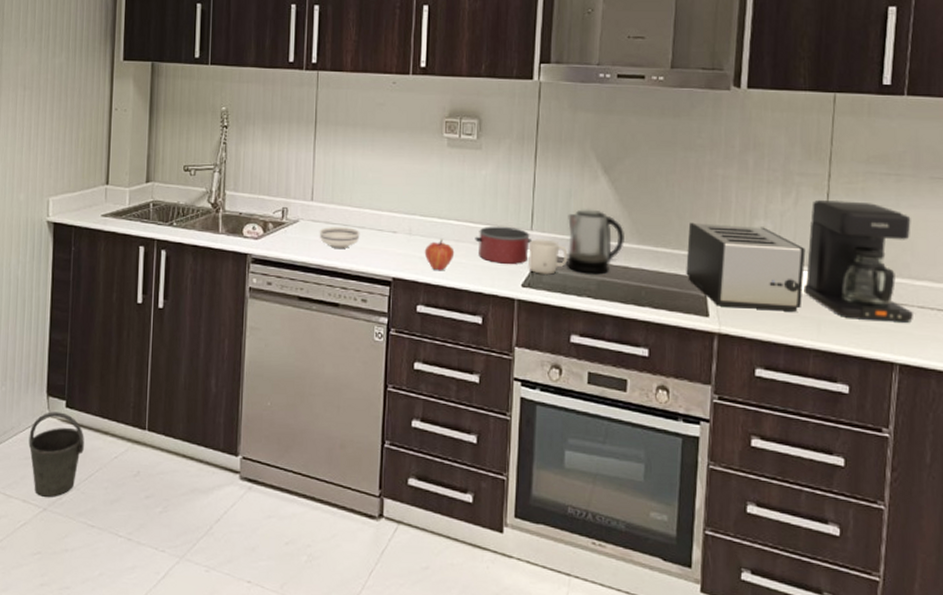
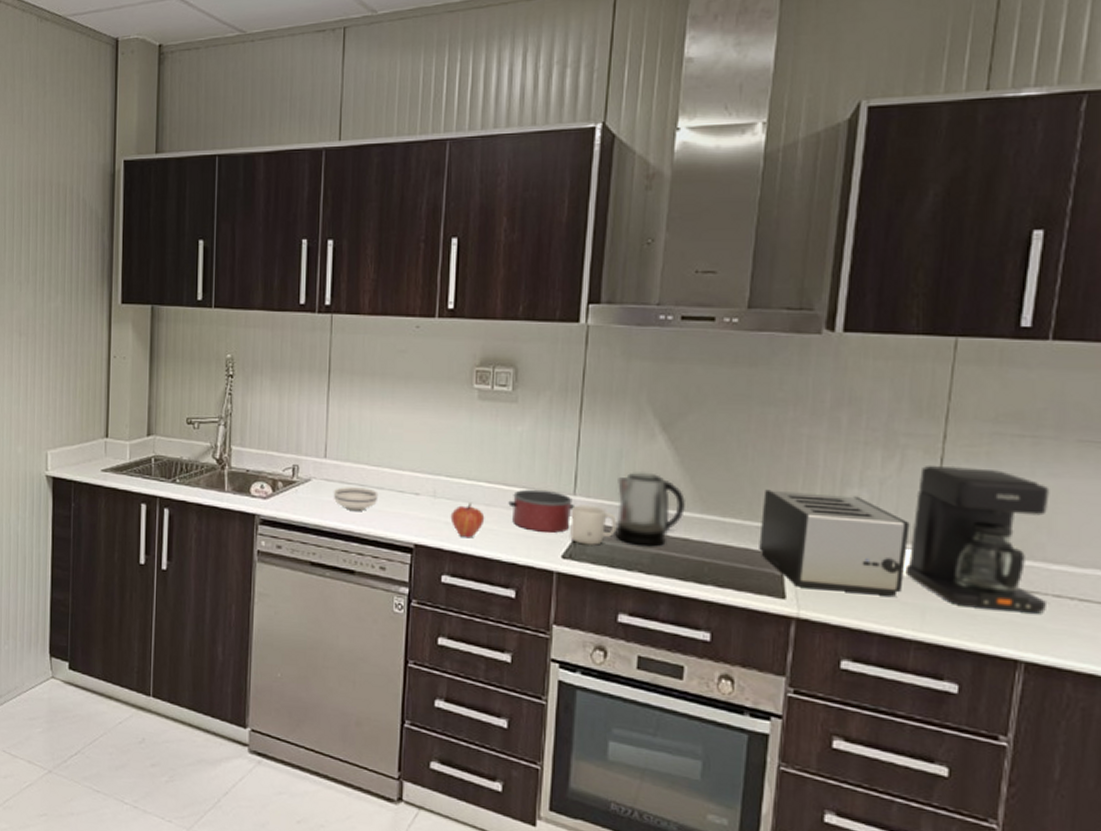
bucket: present [28,412,84,497] -> none [32,673,88,760]

